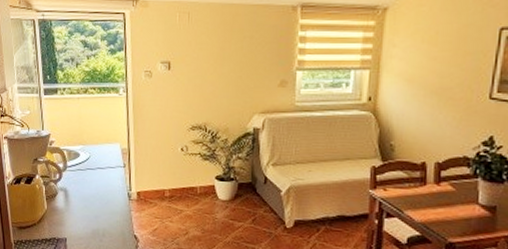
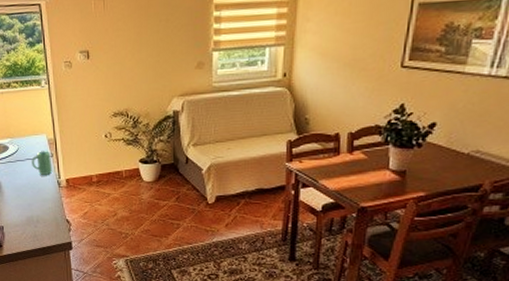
mug: none [103,160,124,186] -> present [32,151,53,175]

